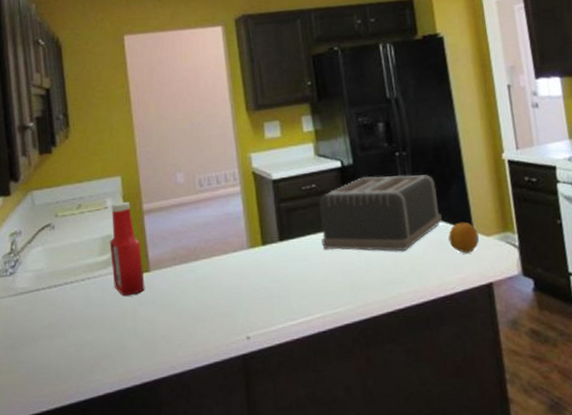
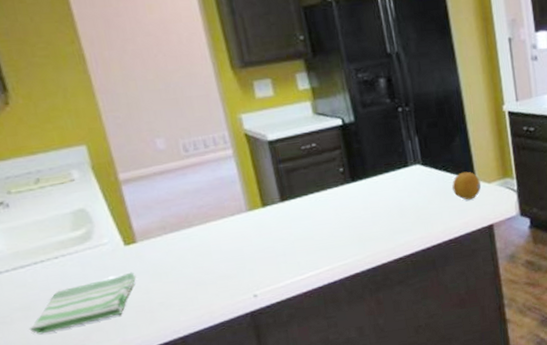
dish towel: none [51,300,146,355] -> present [29,272,137,335]
ketchup bottle: present [109,201,145,297] -> none [78,172,134,270]
toaster: present [319,174,443,252] -> none [320,128,447,207]

